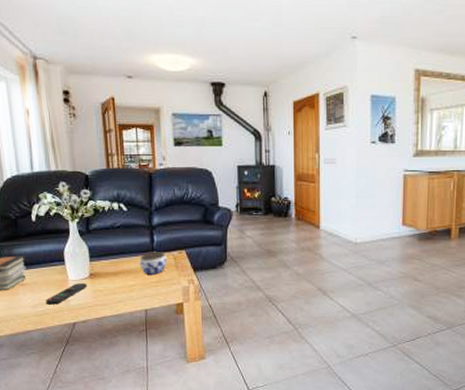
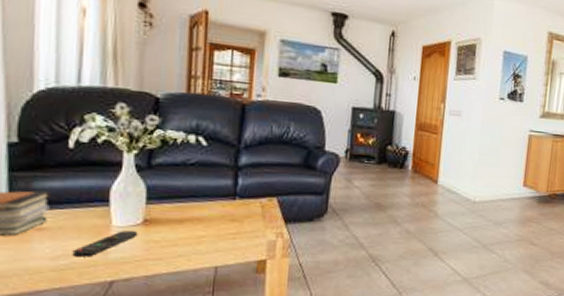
jar: present [139,252,167,275] -> none [215,197,252,225]

